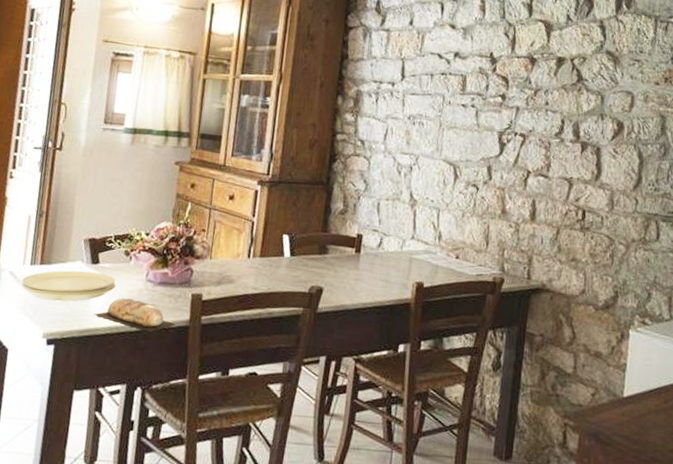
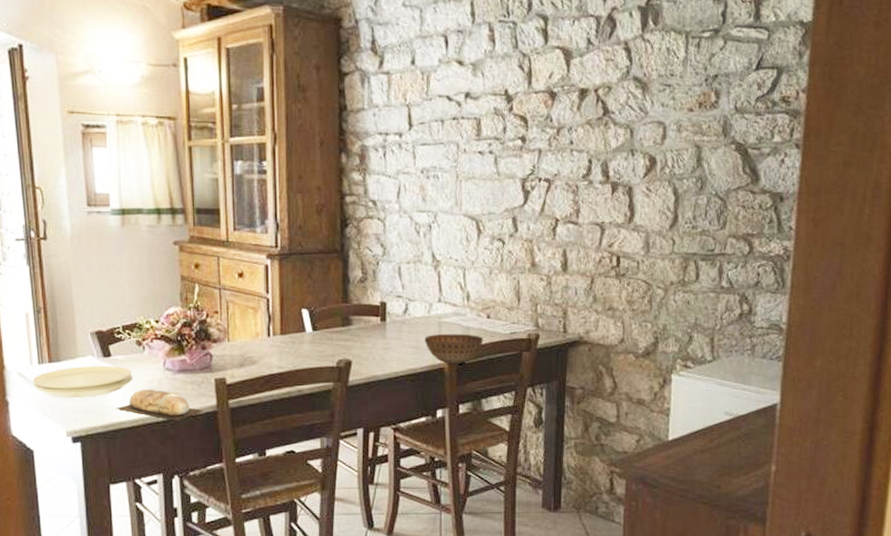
bowl: none [394,269,451,302] -> present [424,333,484,365]

